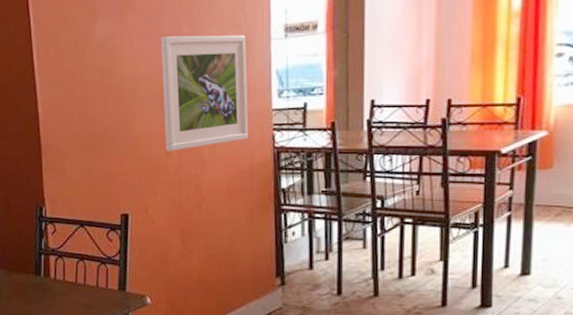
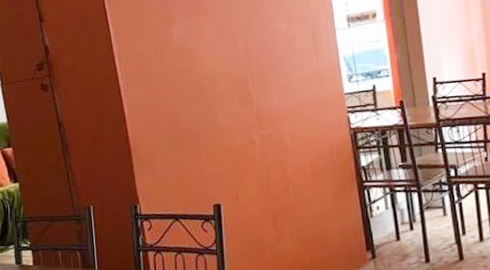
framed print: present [160,35,249,151] -> none [234,27,326,141]

